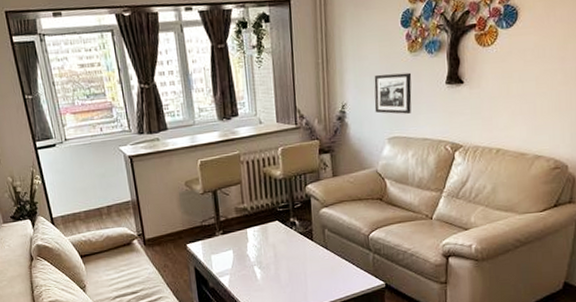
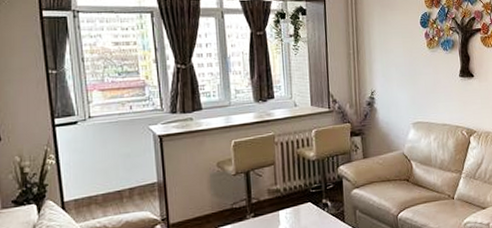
picture frame: present [374,72,412,114] -> none [399,65,432,102]

